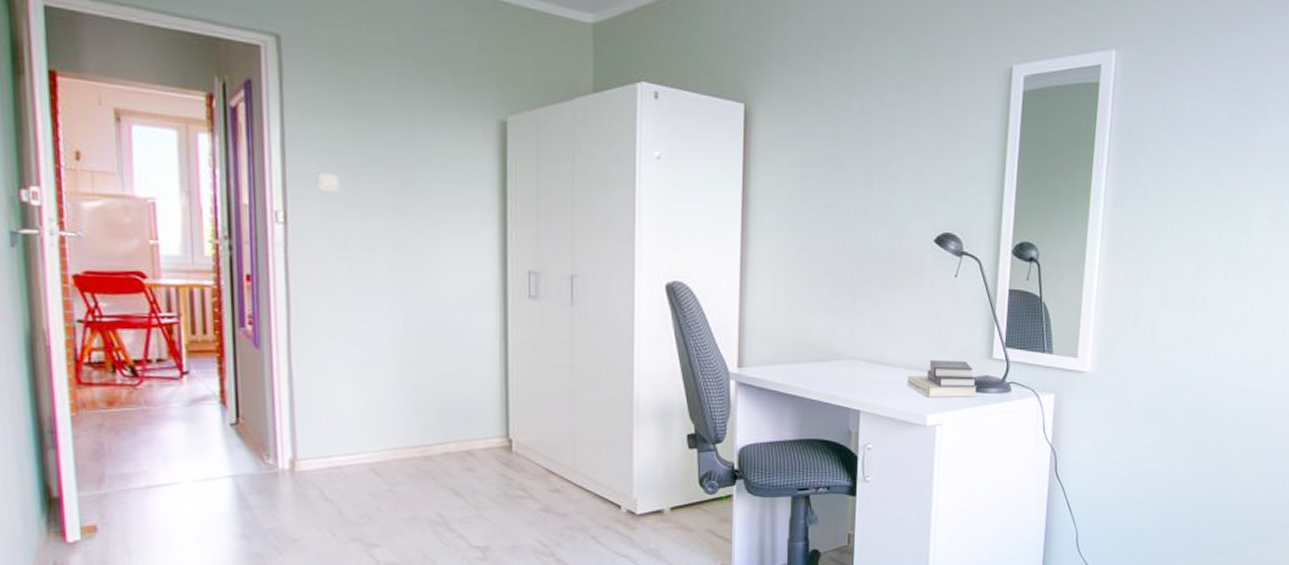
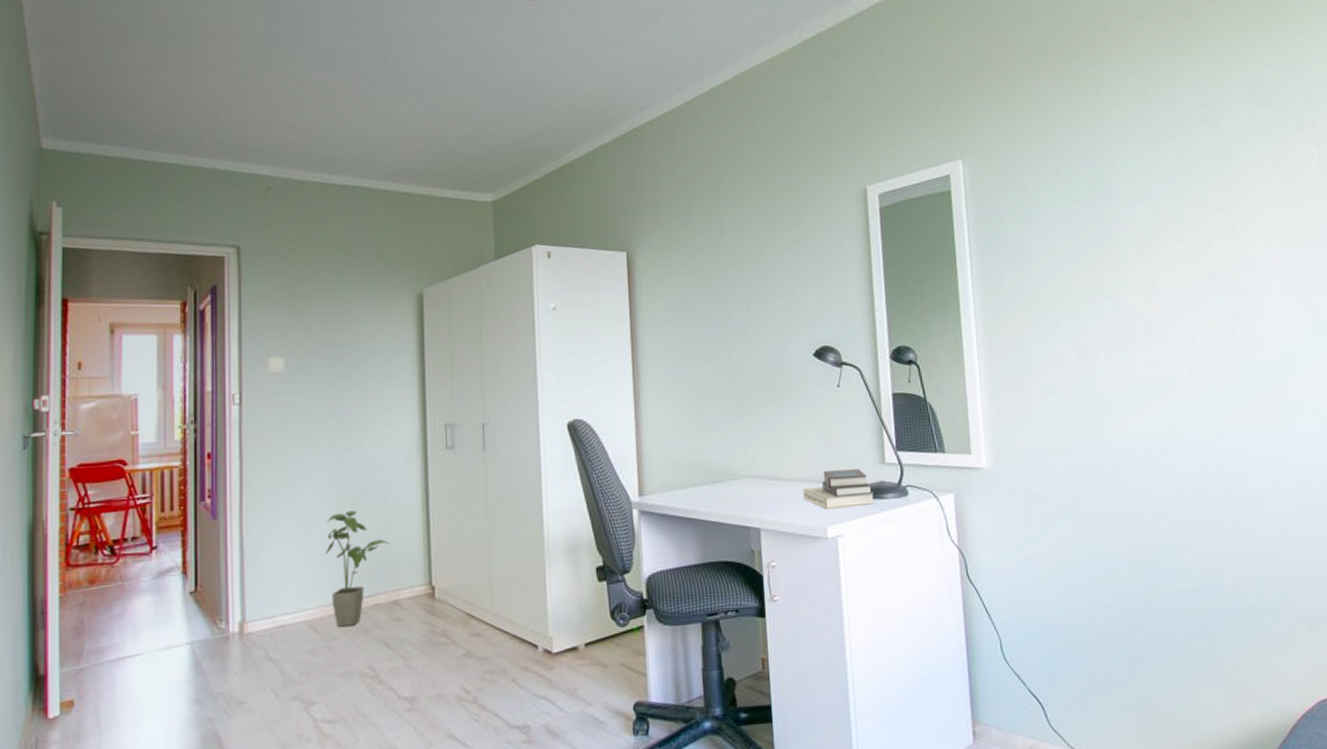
house plant: none [388,353,463,472] -> present [325,510,390,627]

